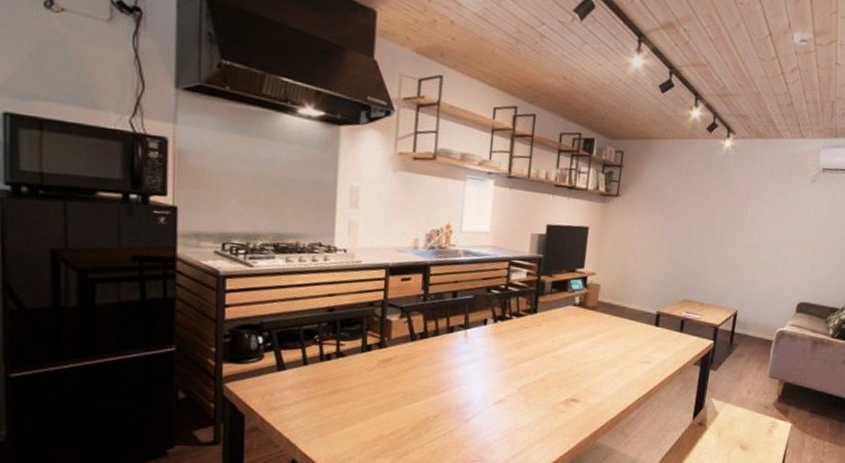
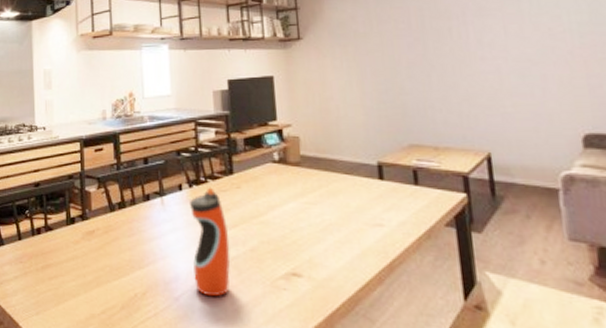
water bottle: none [485,323,524,419] -> present [190,187,231,297]

